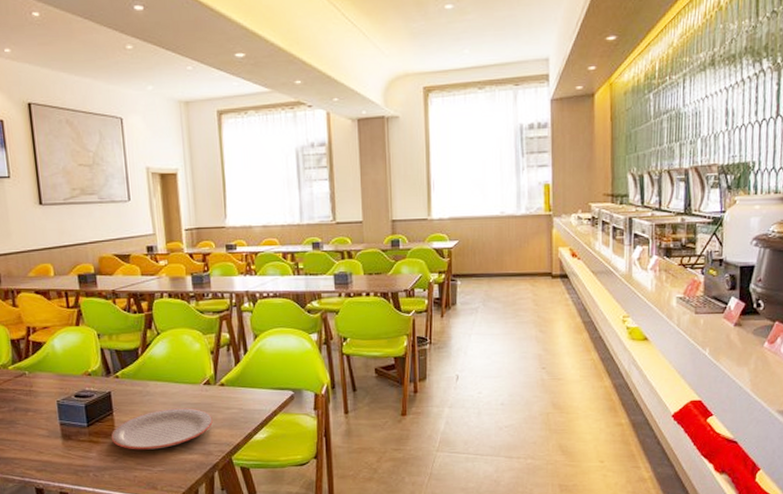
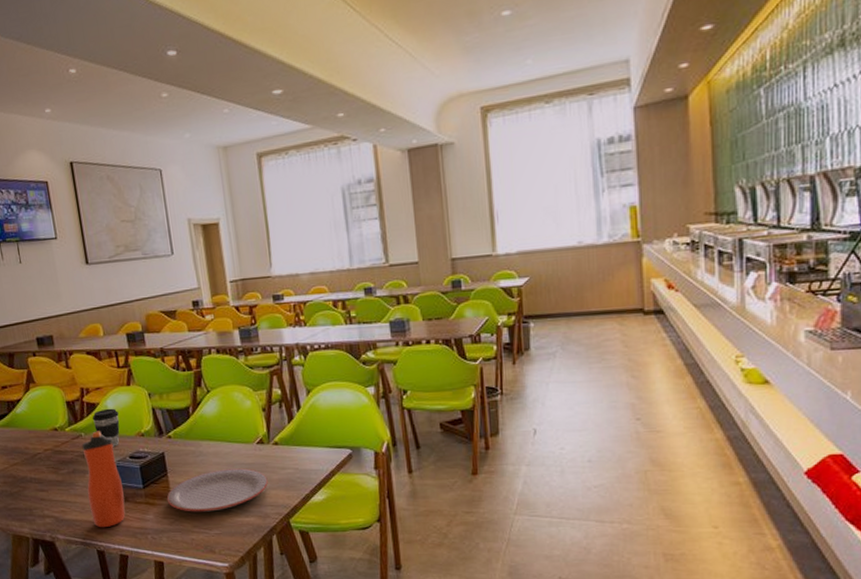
water bottle: none [25,369,68,466] -> present [81,431,126,528]
coffee cup: none [37,347,66,385] -> present [92,408,120,447]

